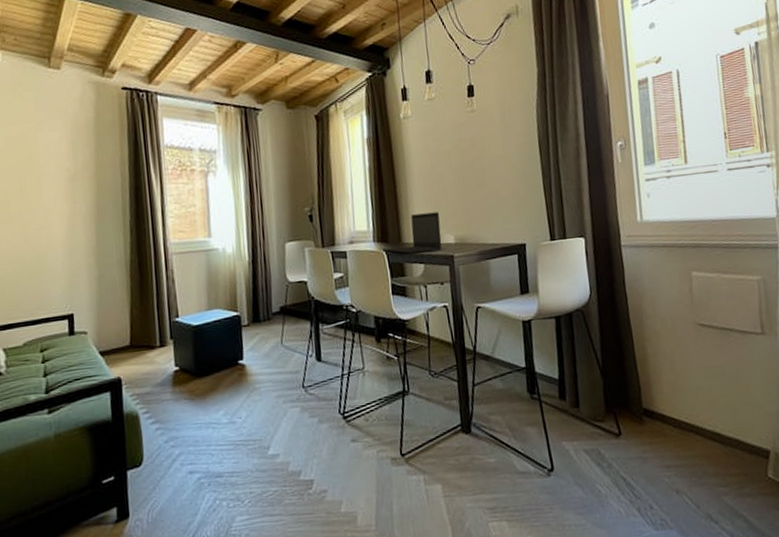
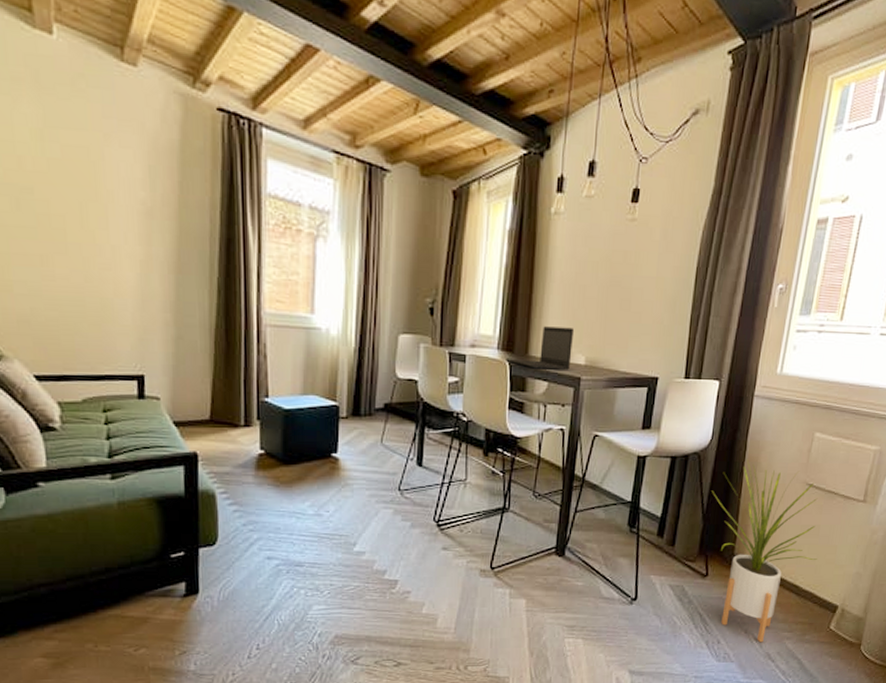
house plant: none [603,308,732,503] -> present [712,459,818,643]

